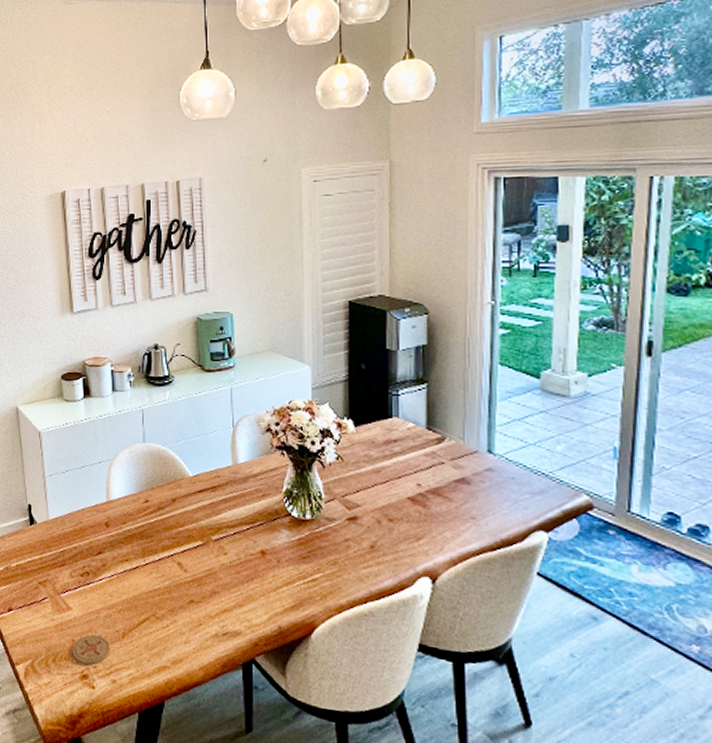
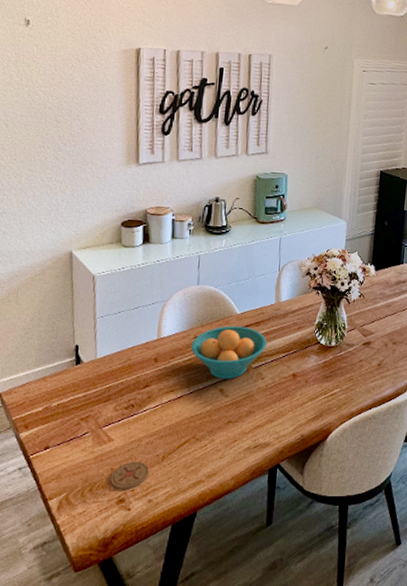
fruit bowl: none [143,489,227,552] -> present [191,326,268,379]

